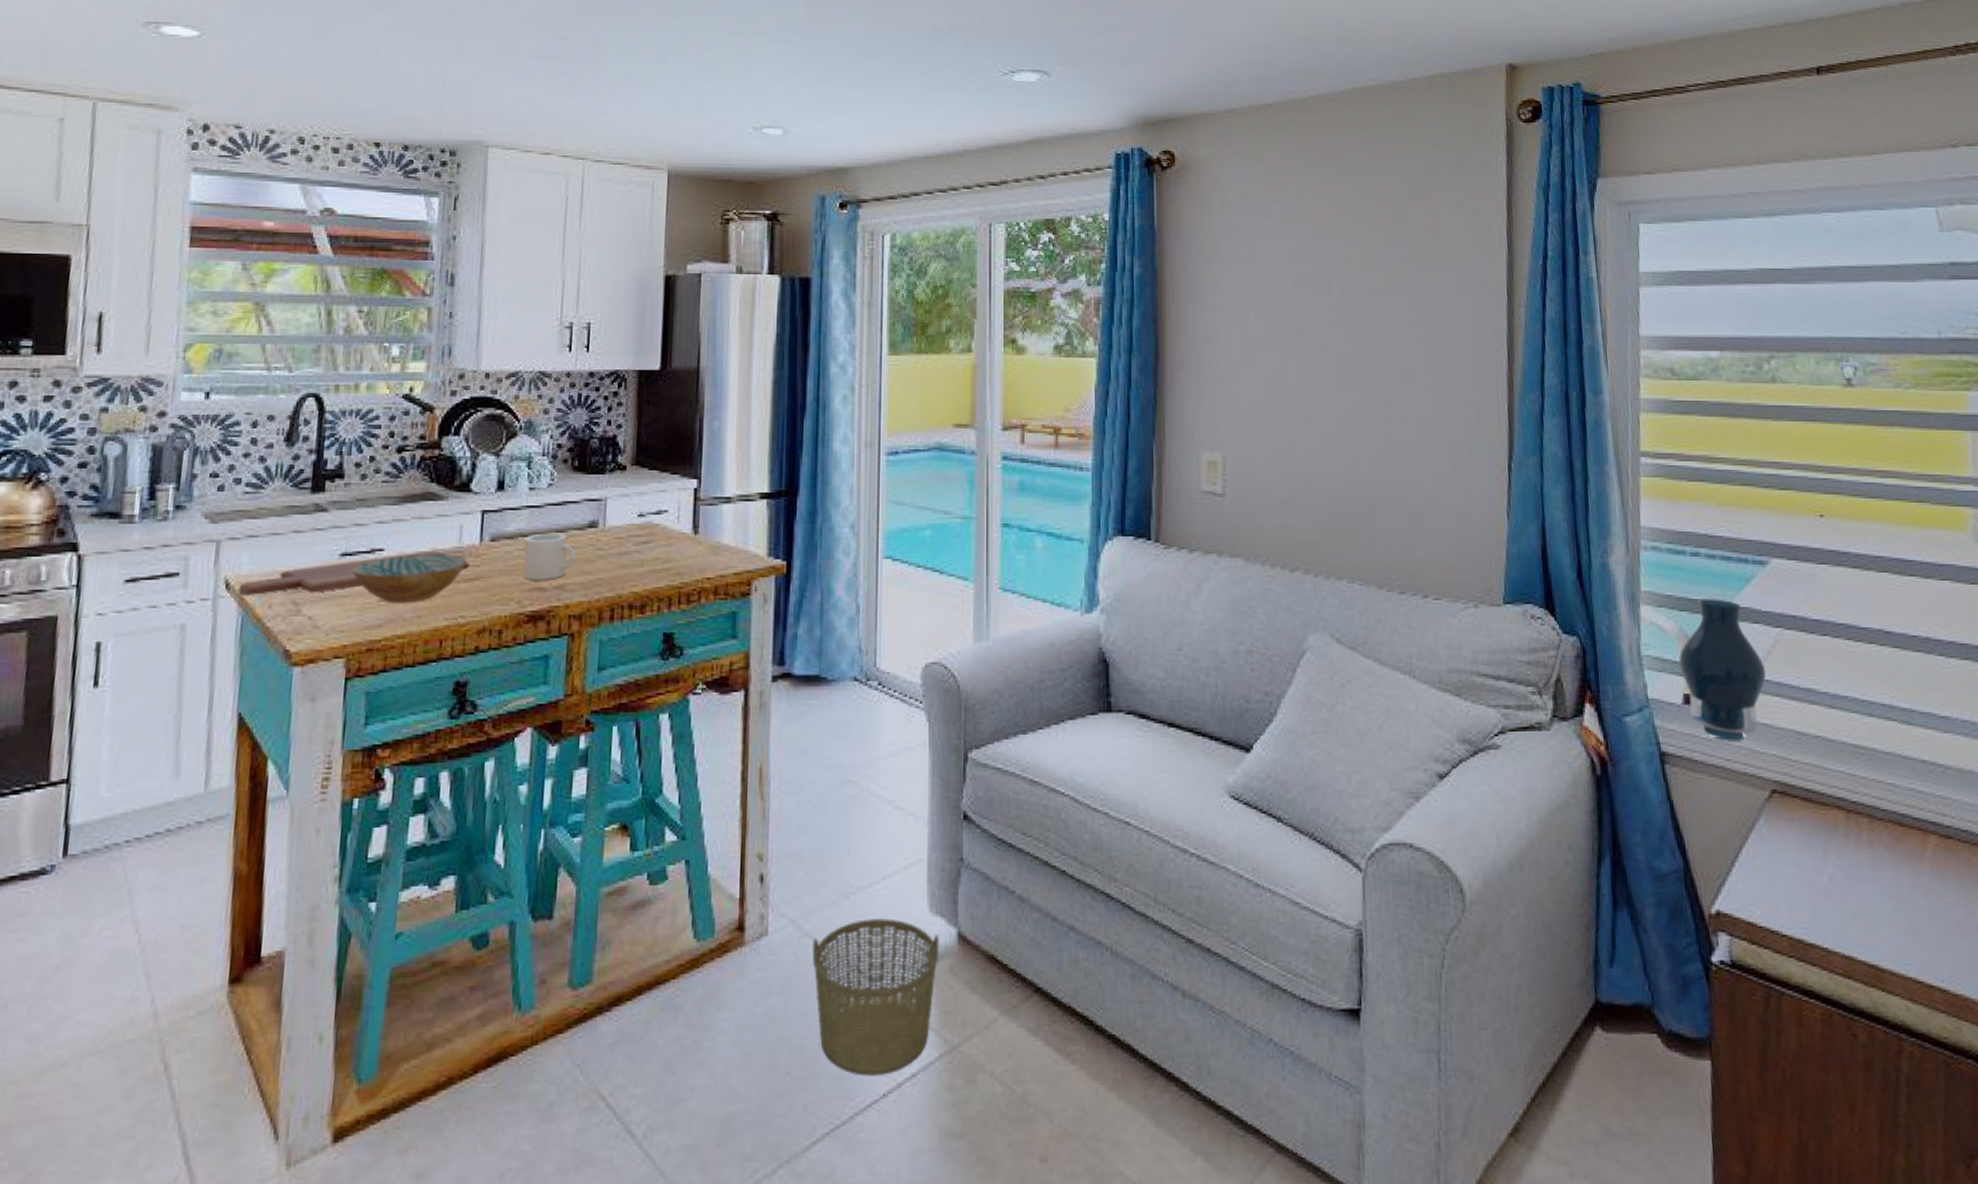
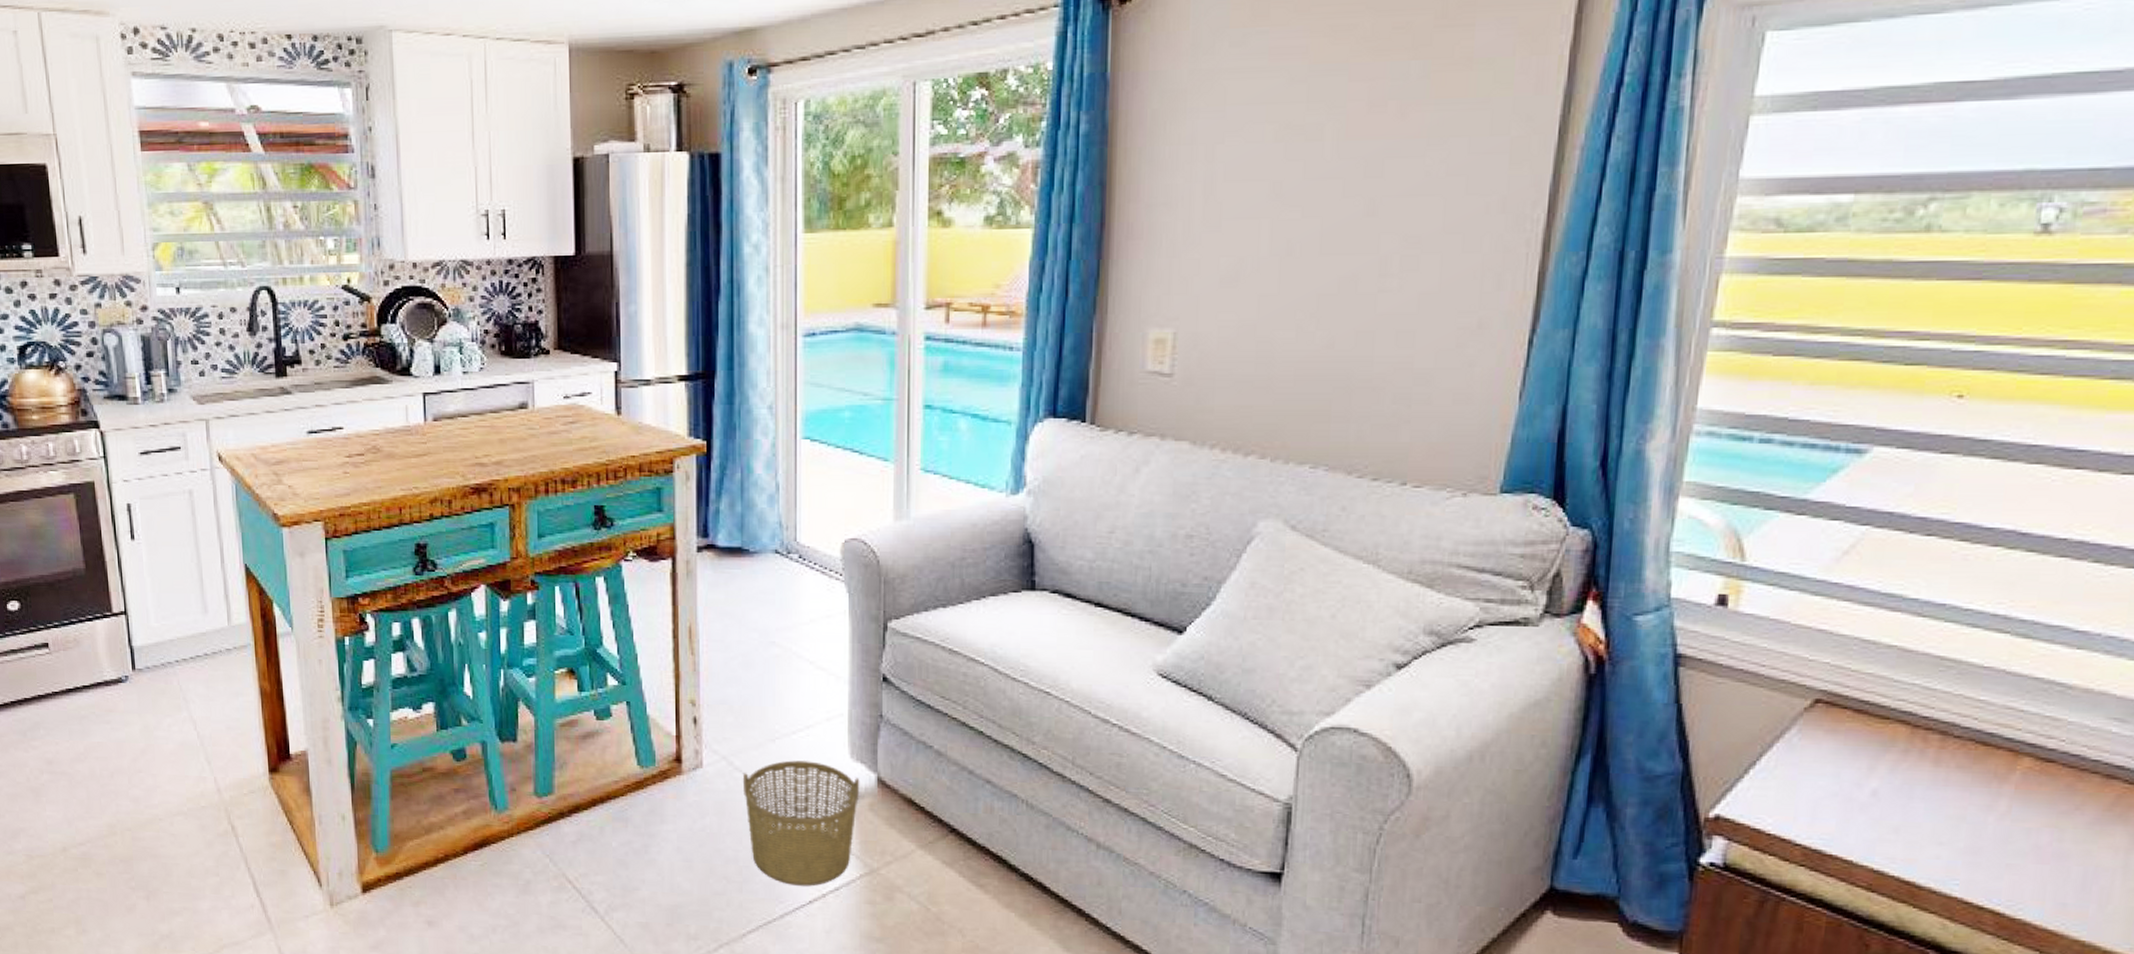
cutting board: present [238,551,470,595] -> none [229,429,418,466]
bowl: present [352,554,467,604] -> none [318,432,415,476]
mug: present [523,533,576,580] -> none [463,413,510,456]
vase: present [1679,599,1767,741] -> none [1719,491,1837,647]

